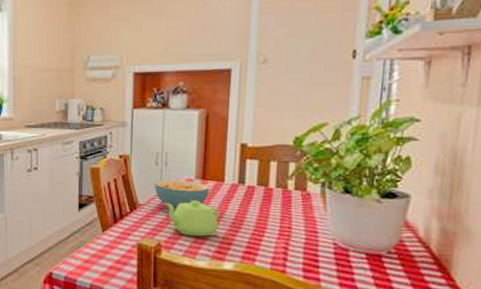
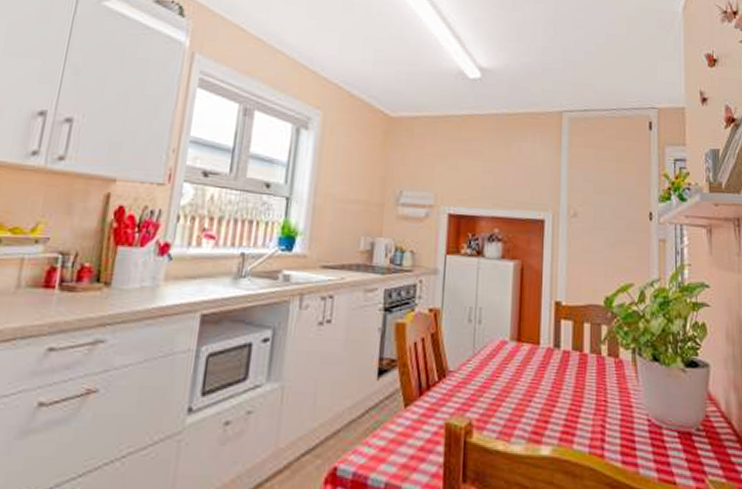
cereal bowl: present [155,180,210,210] -> none [467,340,526,379]
teapot: present [164,200,219,237] -> none [477,366,535,413]

